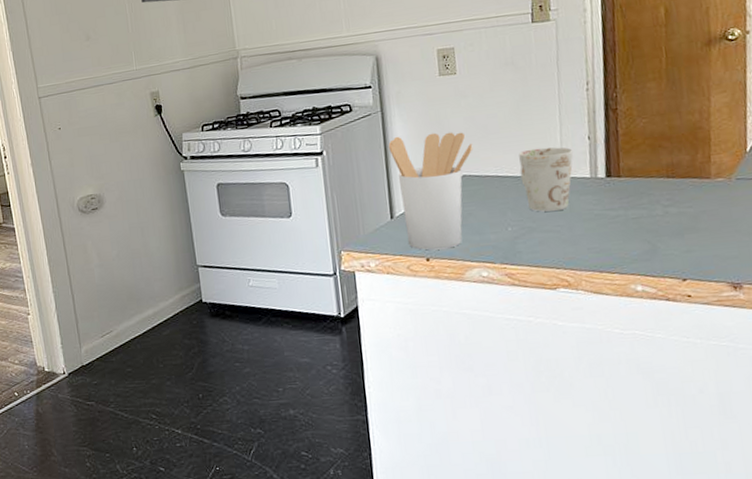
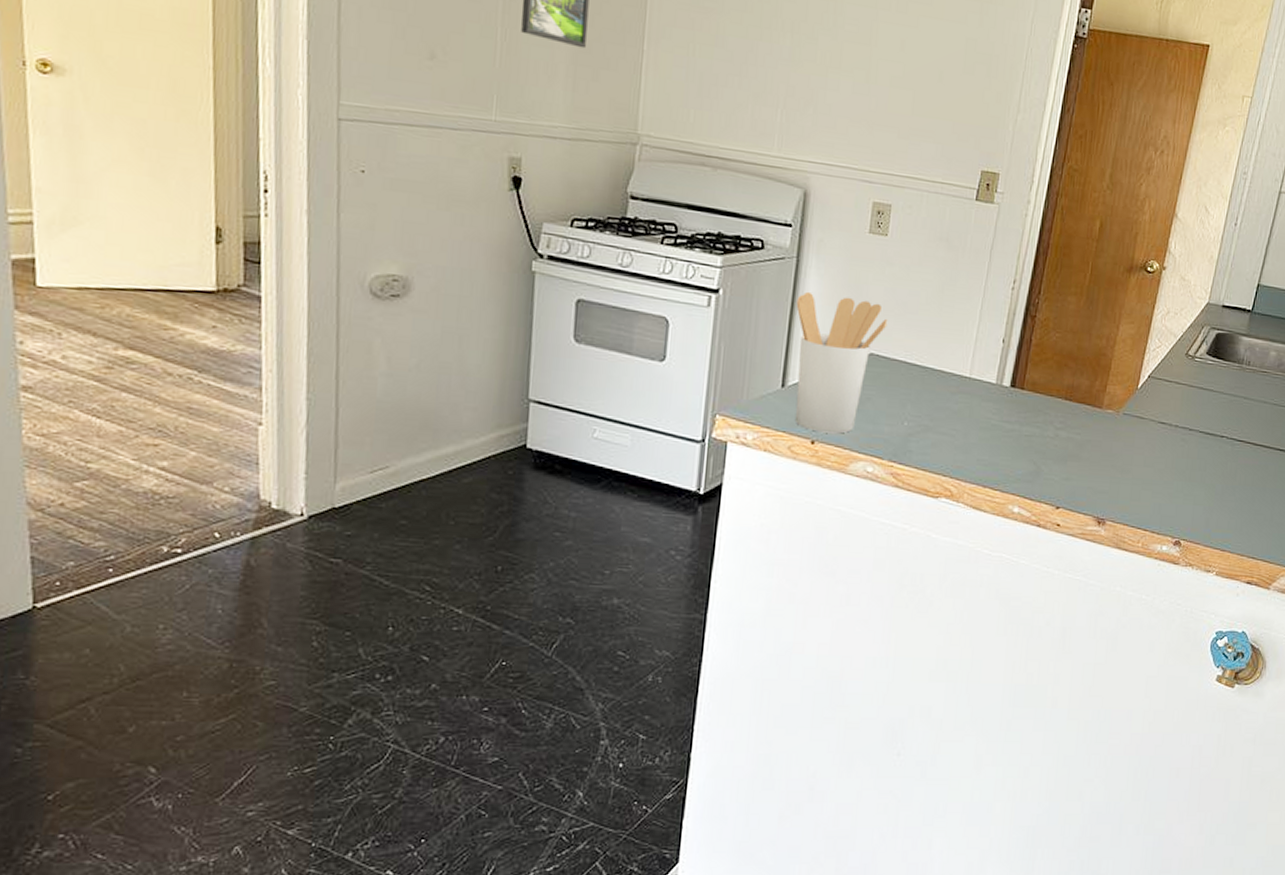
mug: present [519,147,574,212] -> none [928,339,986,413]

